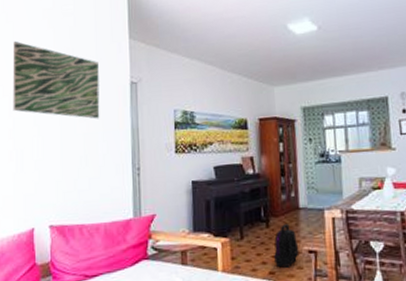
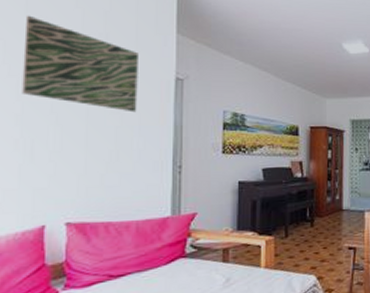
backpack: present [274,224,300,268] -> none [316,224,340,263]

